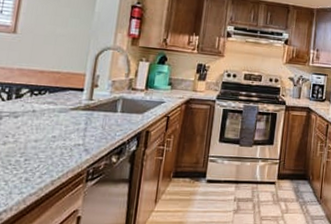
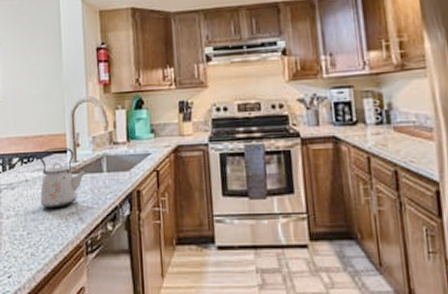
kettle: none [45,85,101,140] -> present [39,146,88,209]

